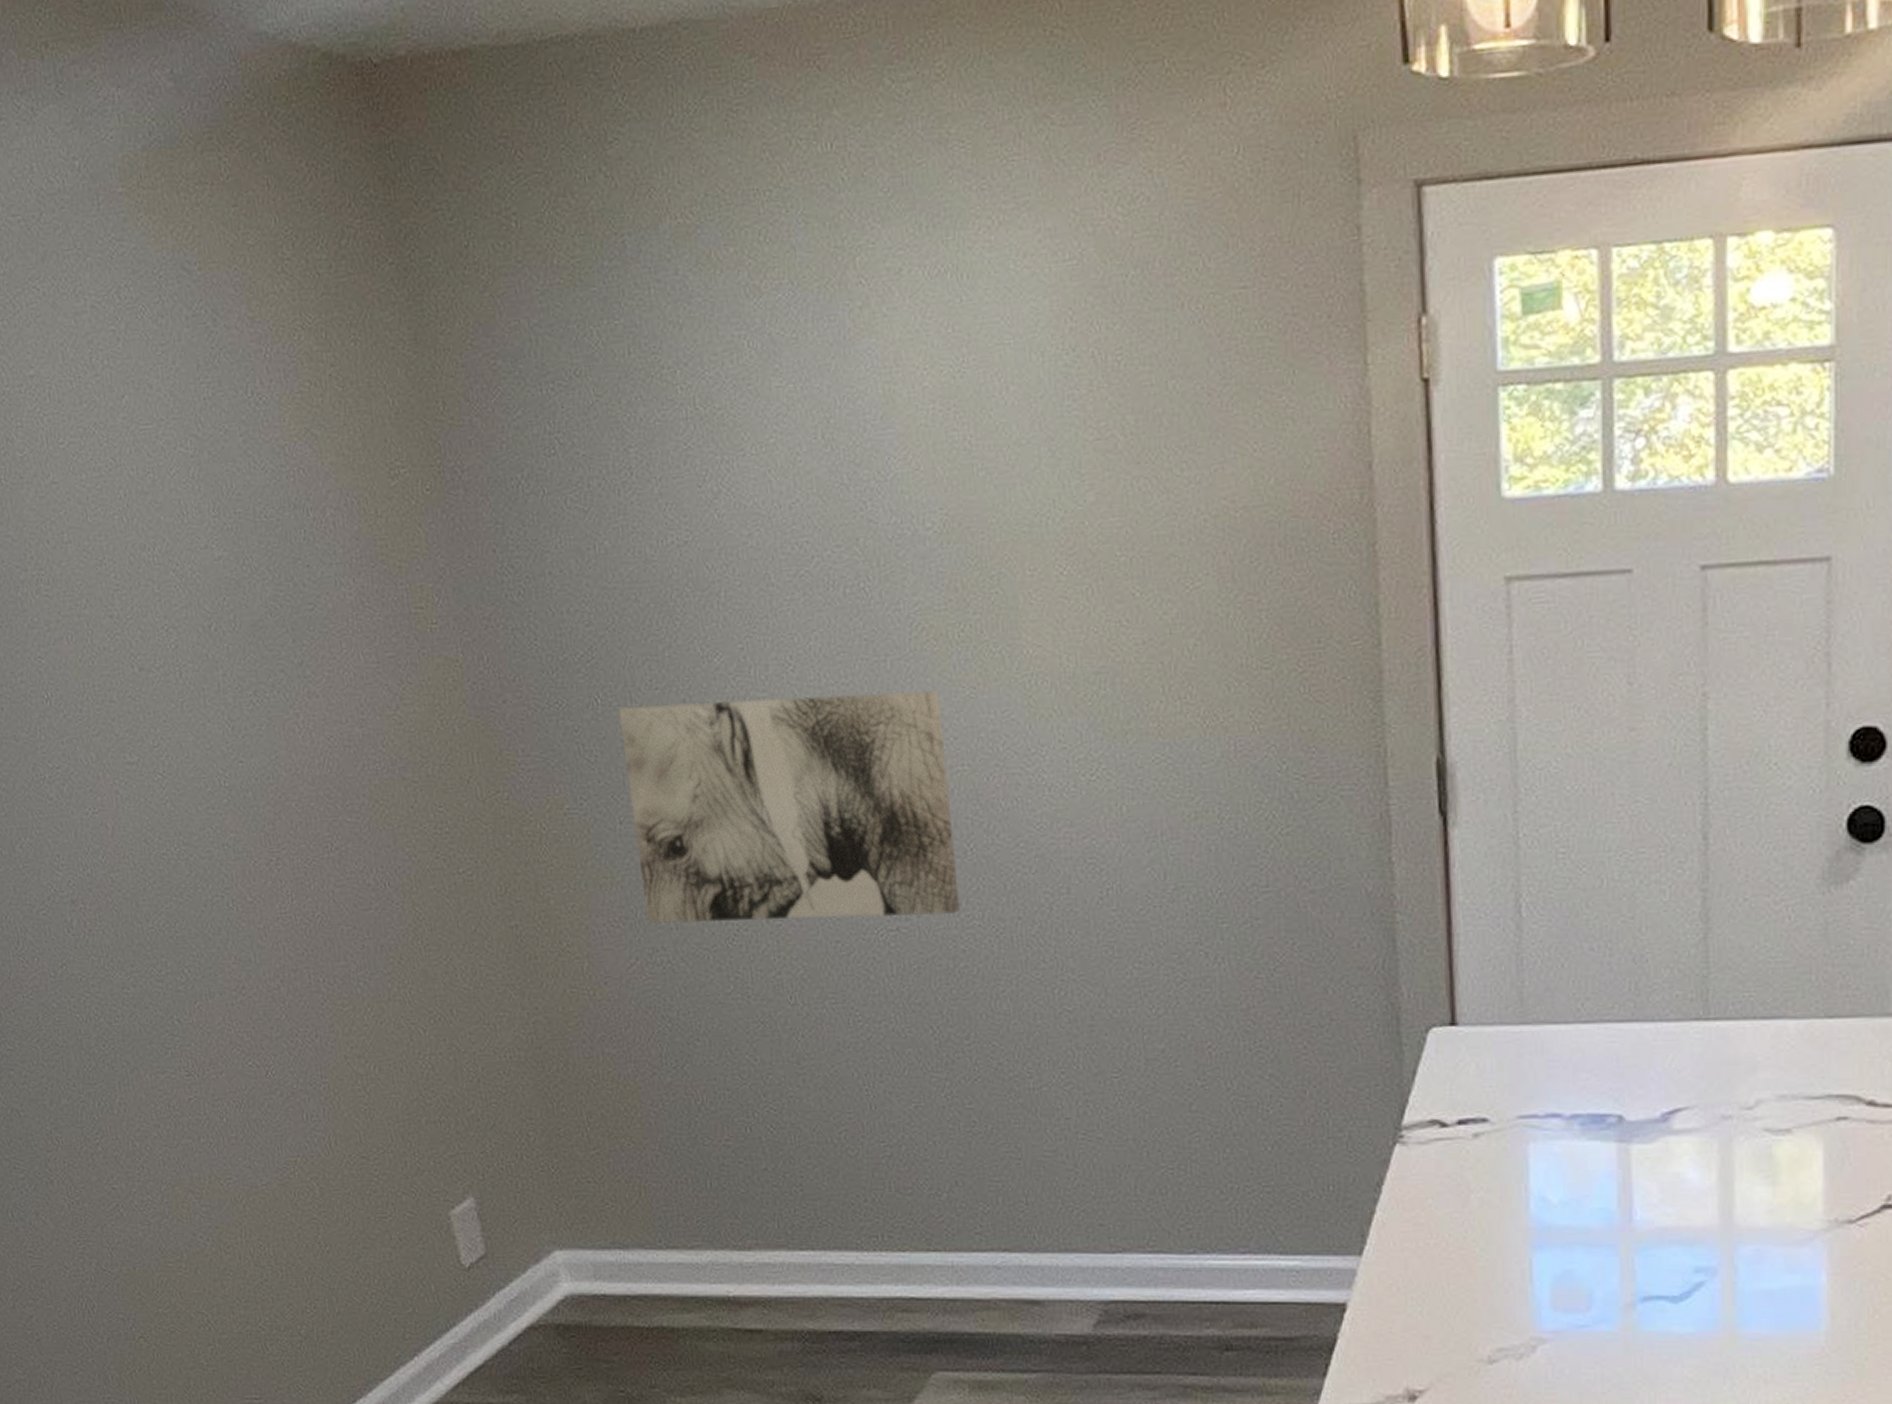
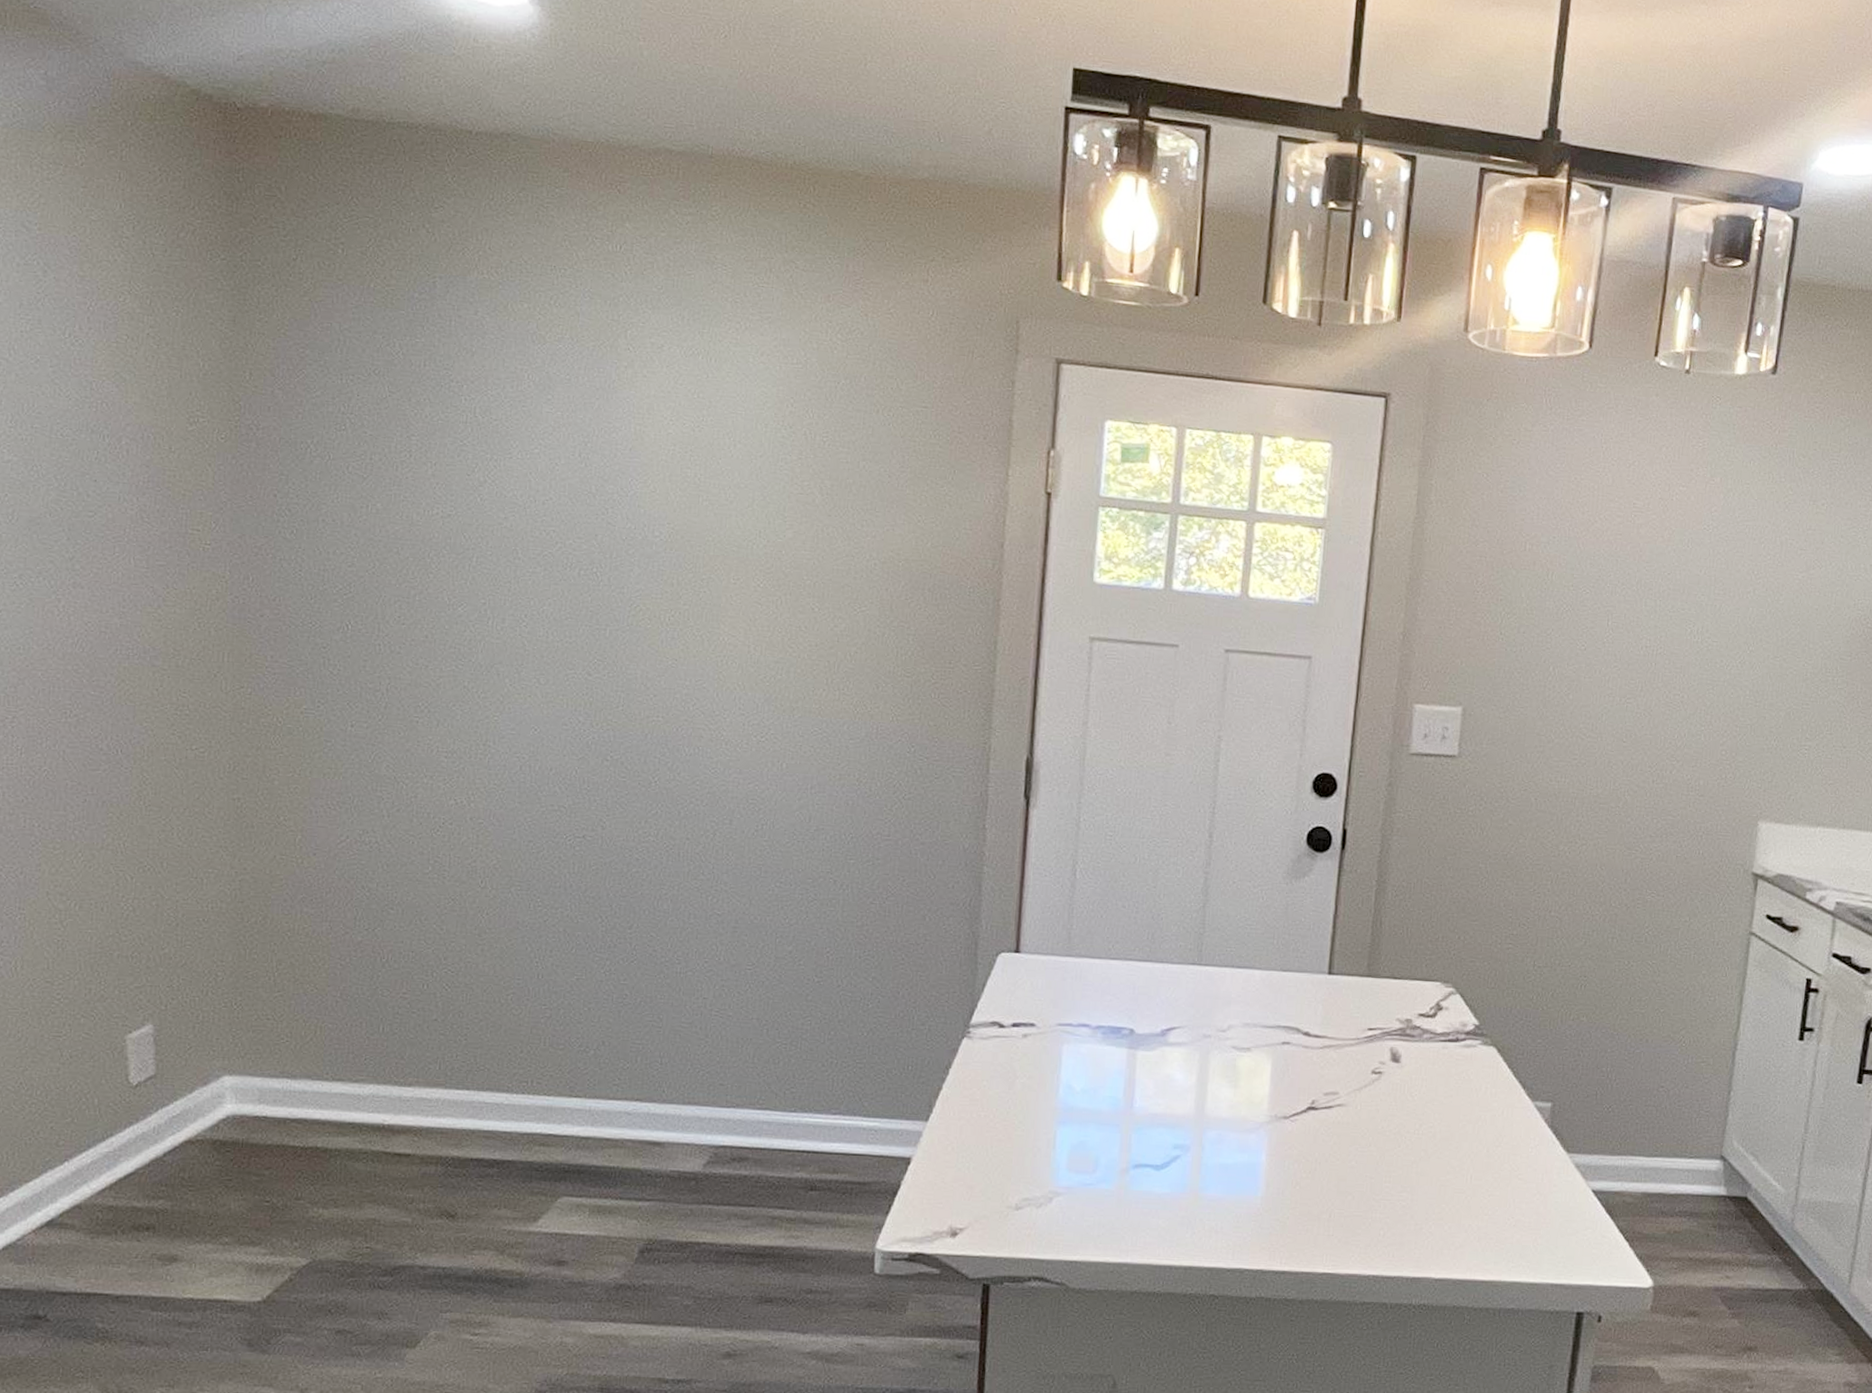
wall art: present [618,691,960,924] -> none [362,634,646,829]

